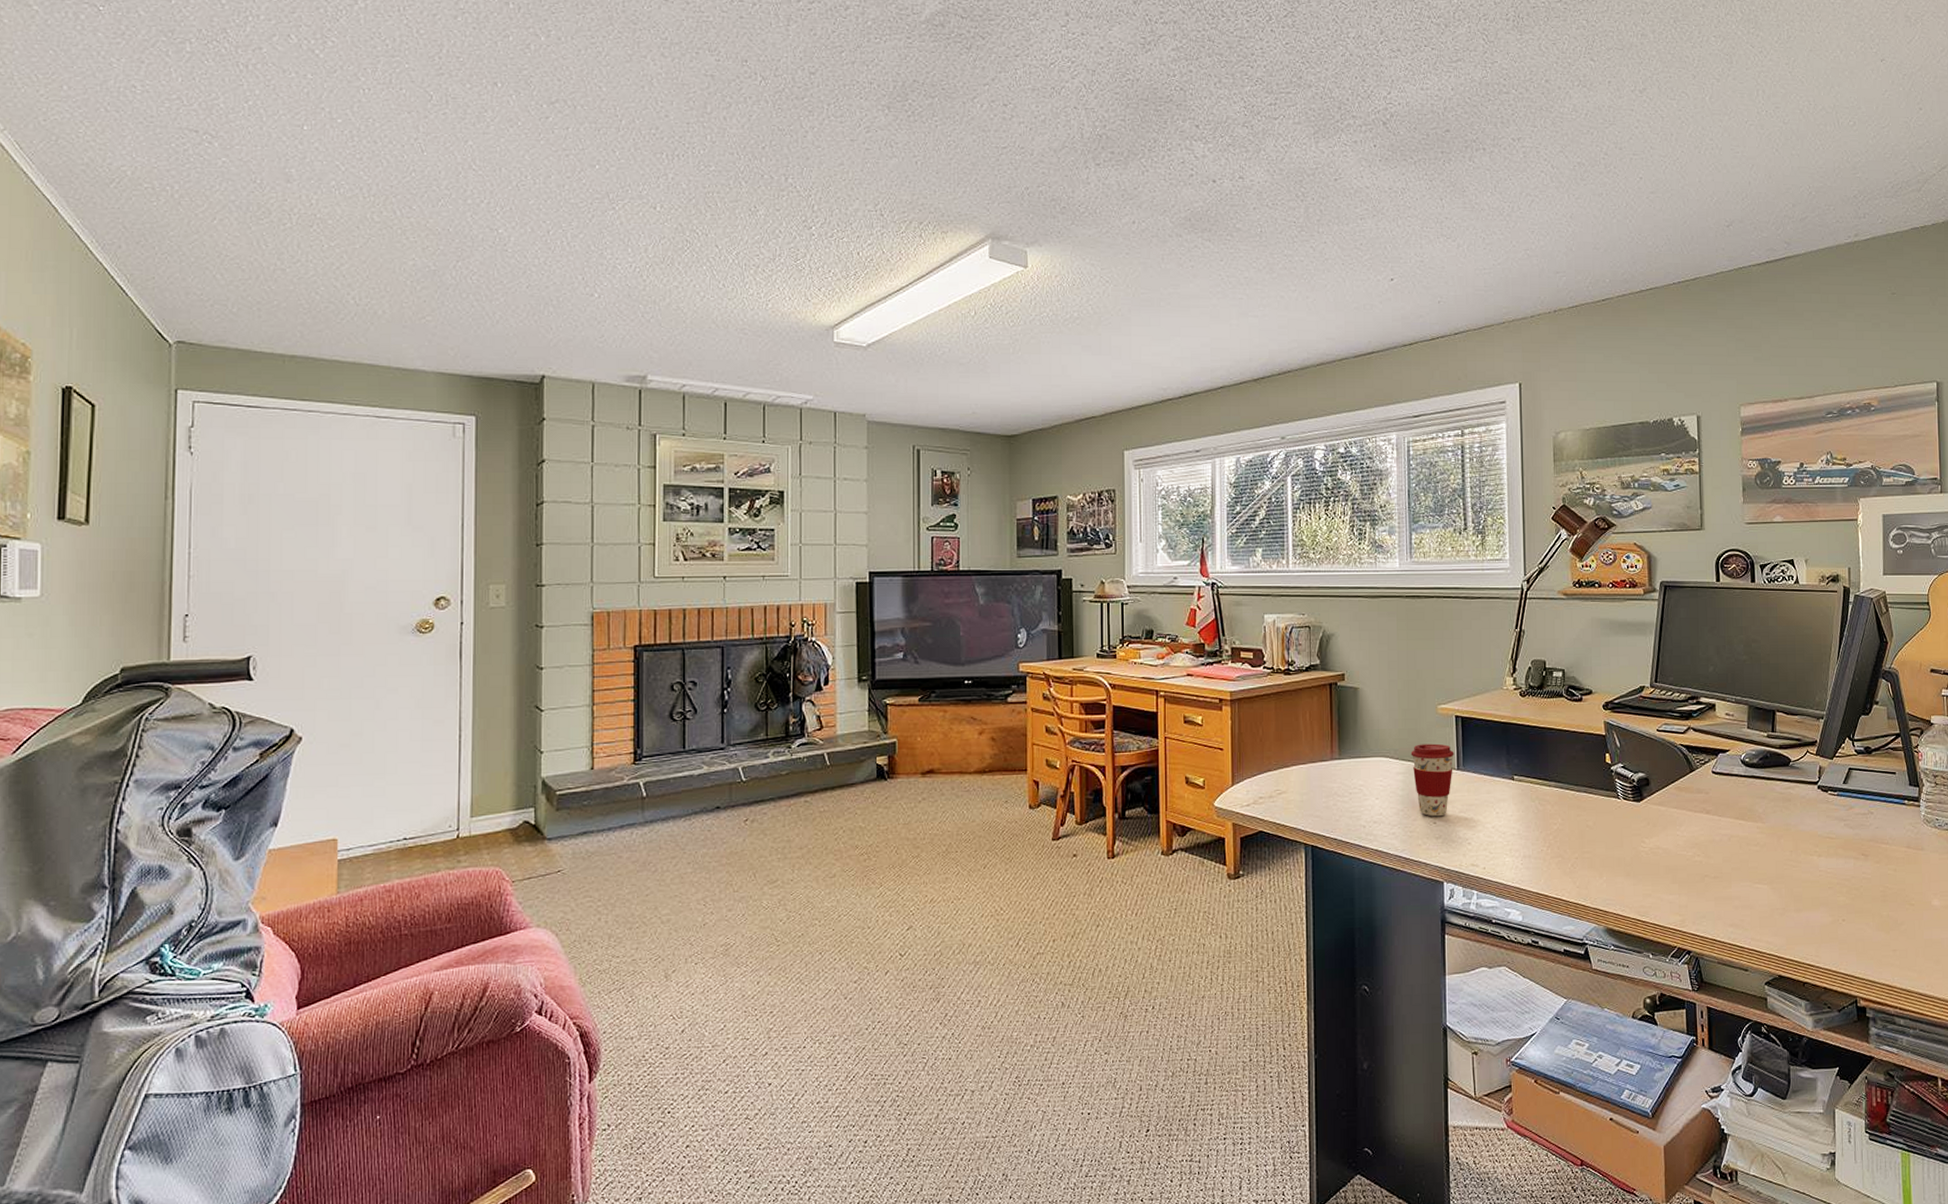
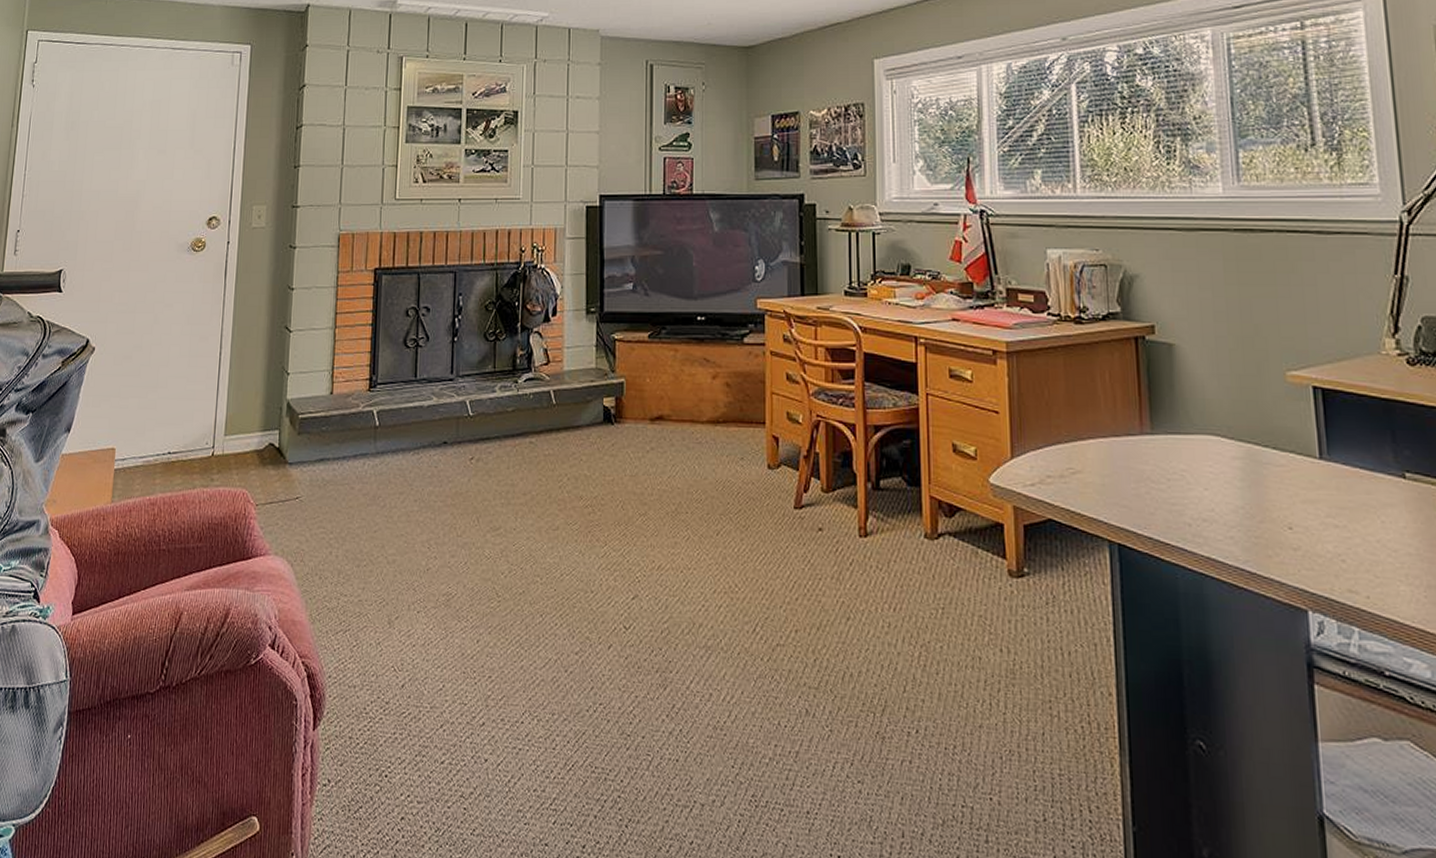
coffee cup: present [1411,743,1454,817] -> none [1251,421,1314,521]

